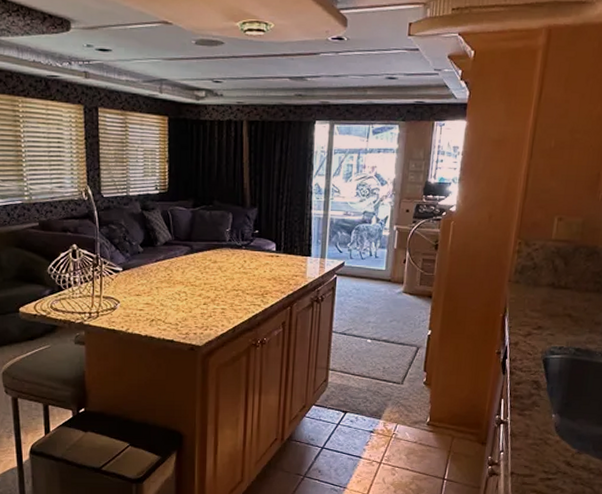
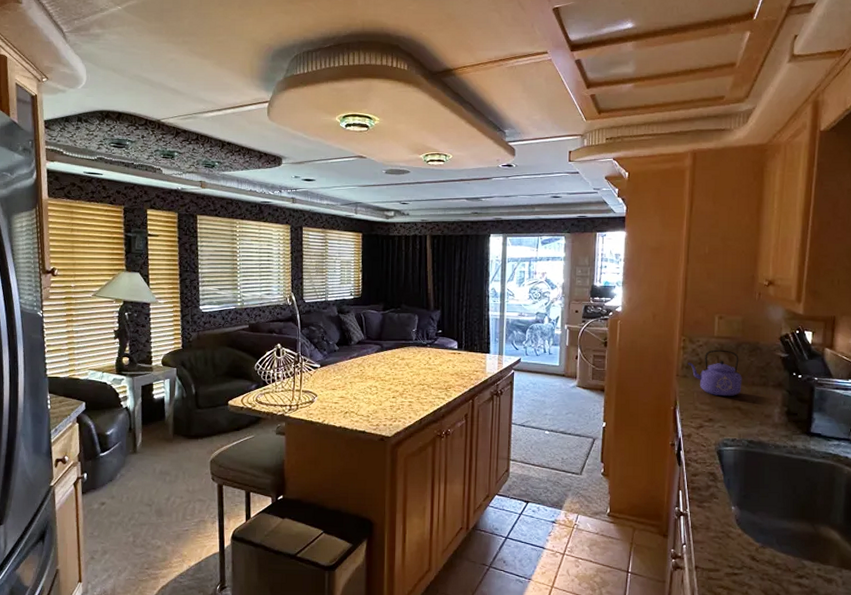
kettle: none [521,253,576,304] -> present [688,349,742,397]

